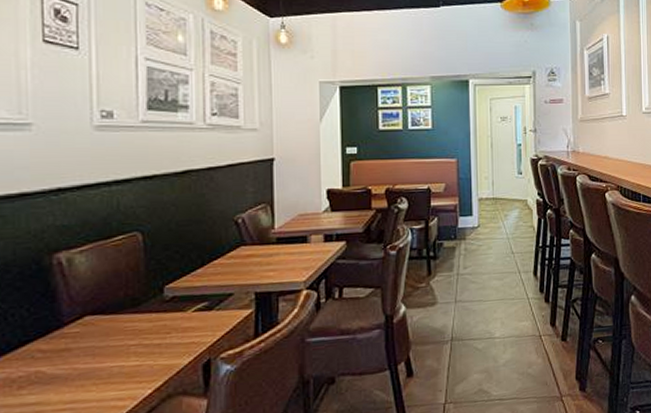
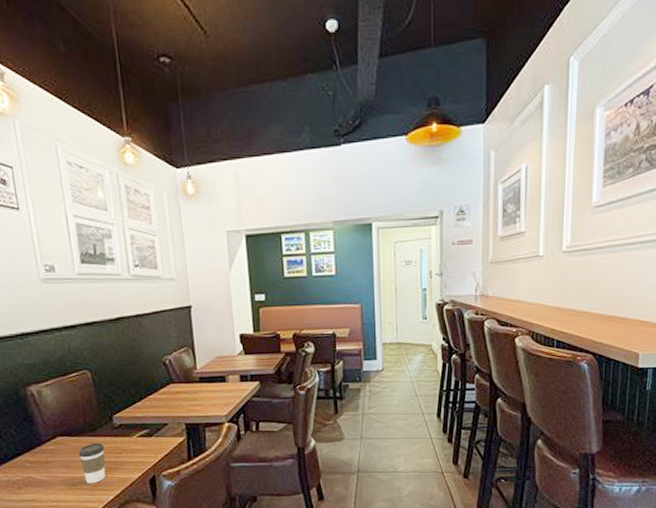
coffee cup: none [111,320,149,376] -> present [78,442,106,484]

